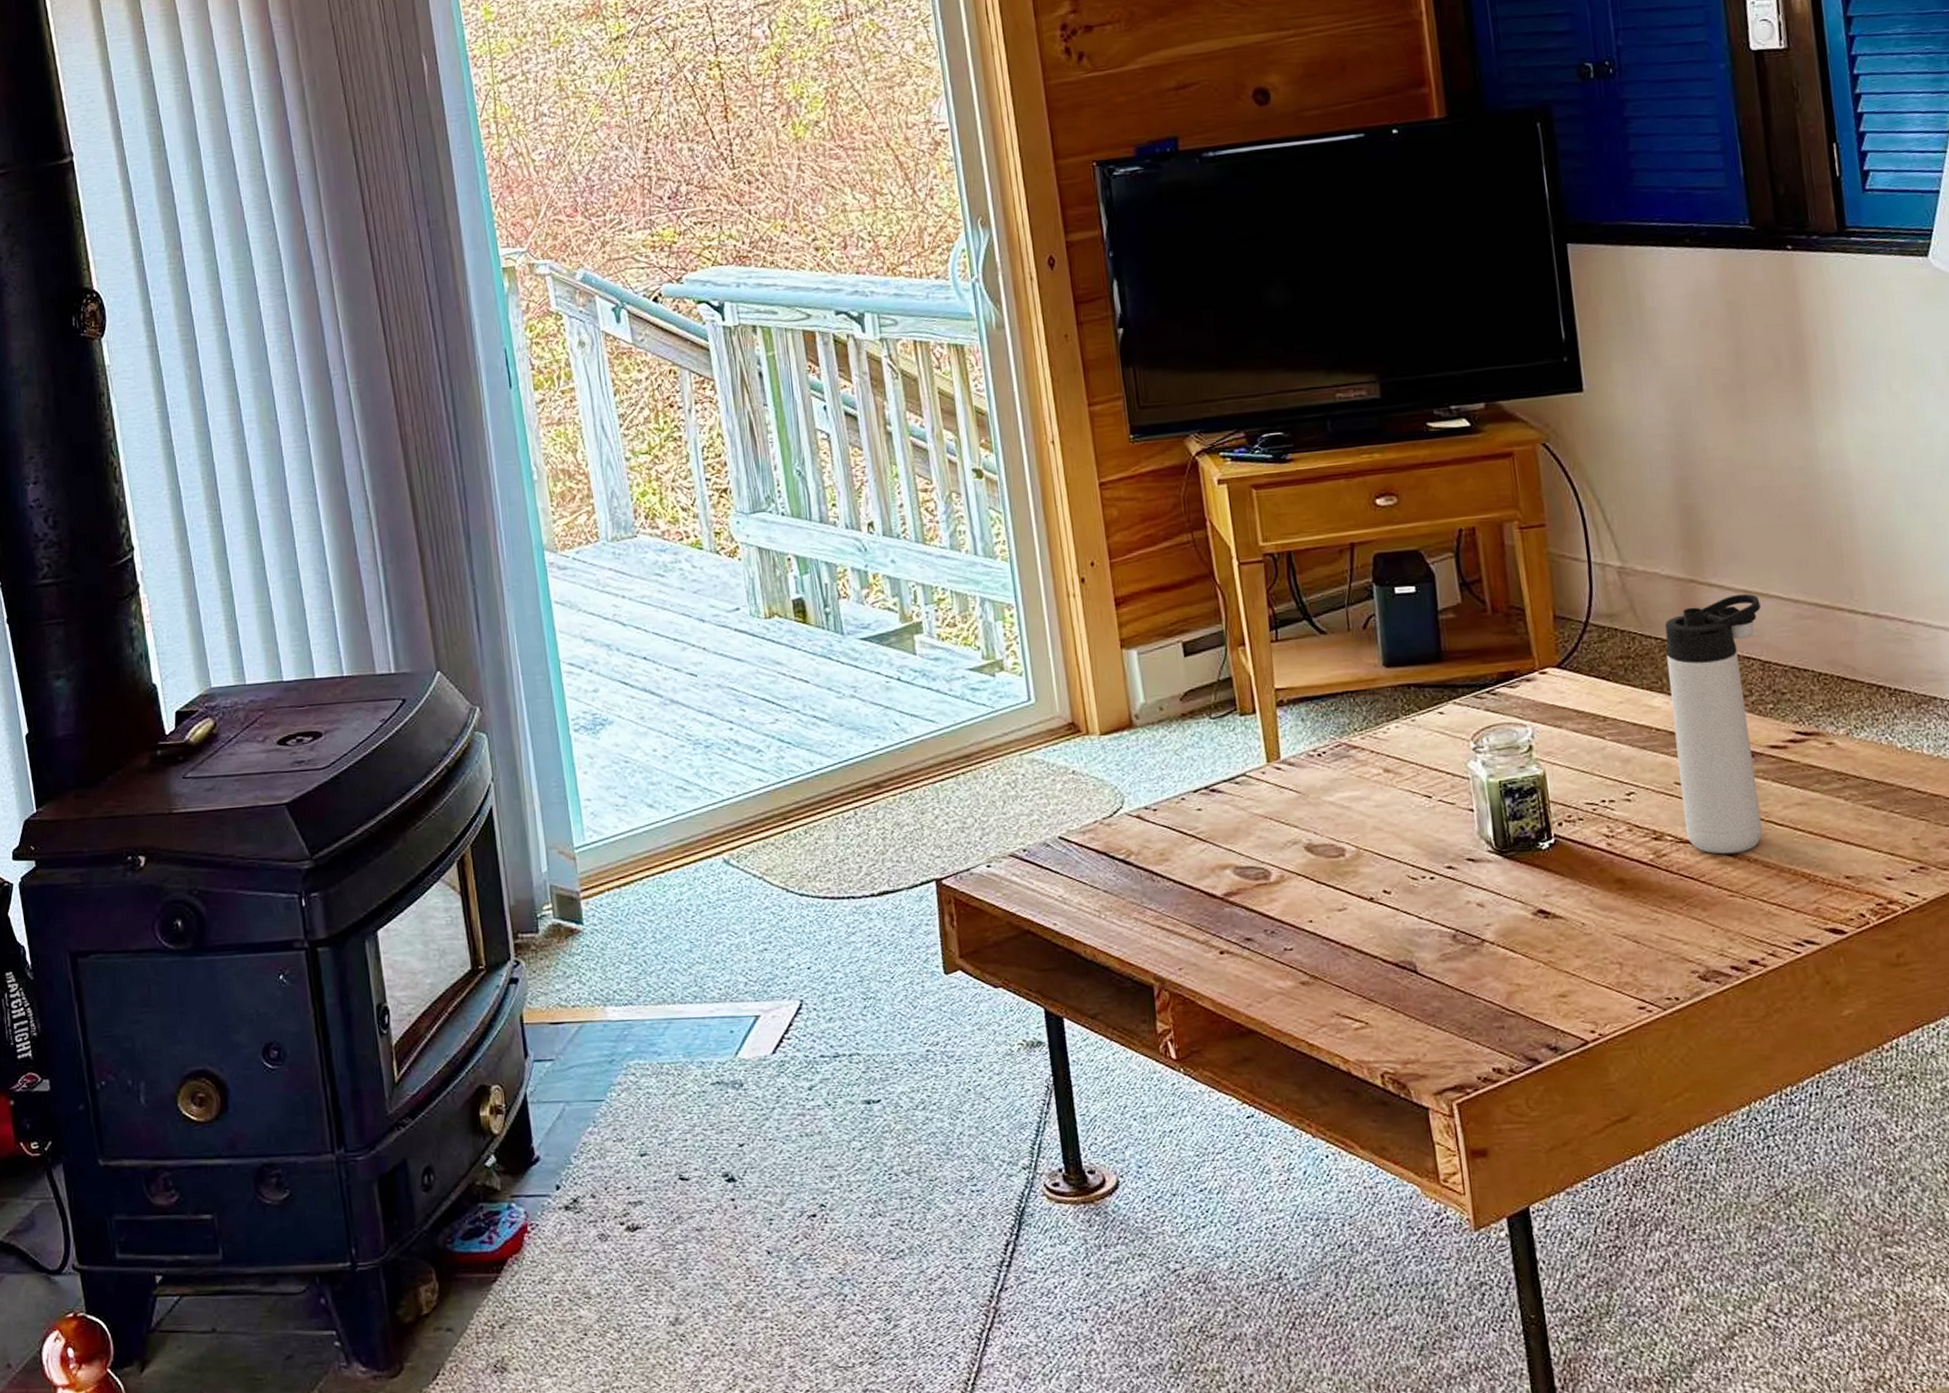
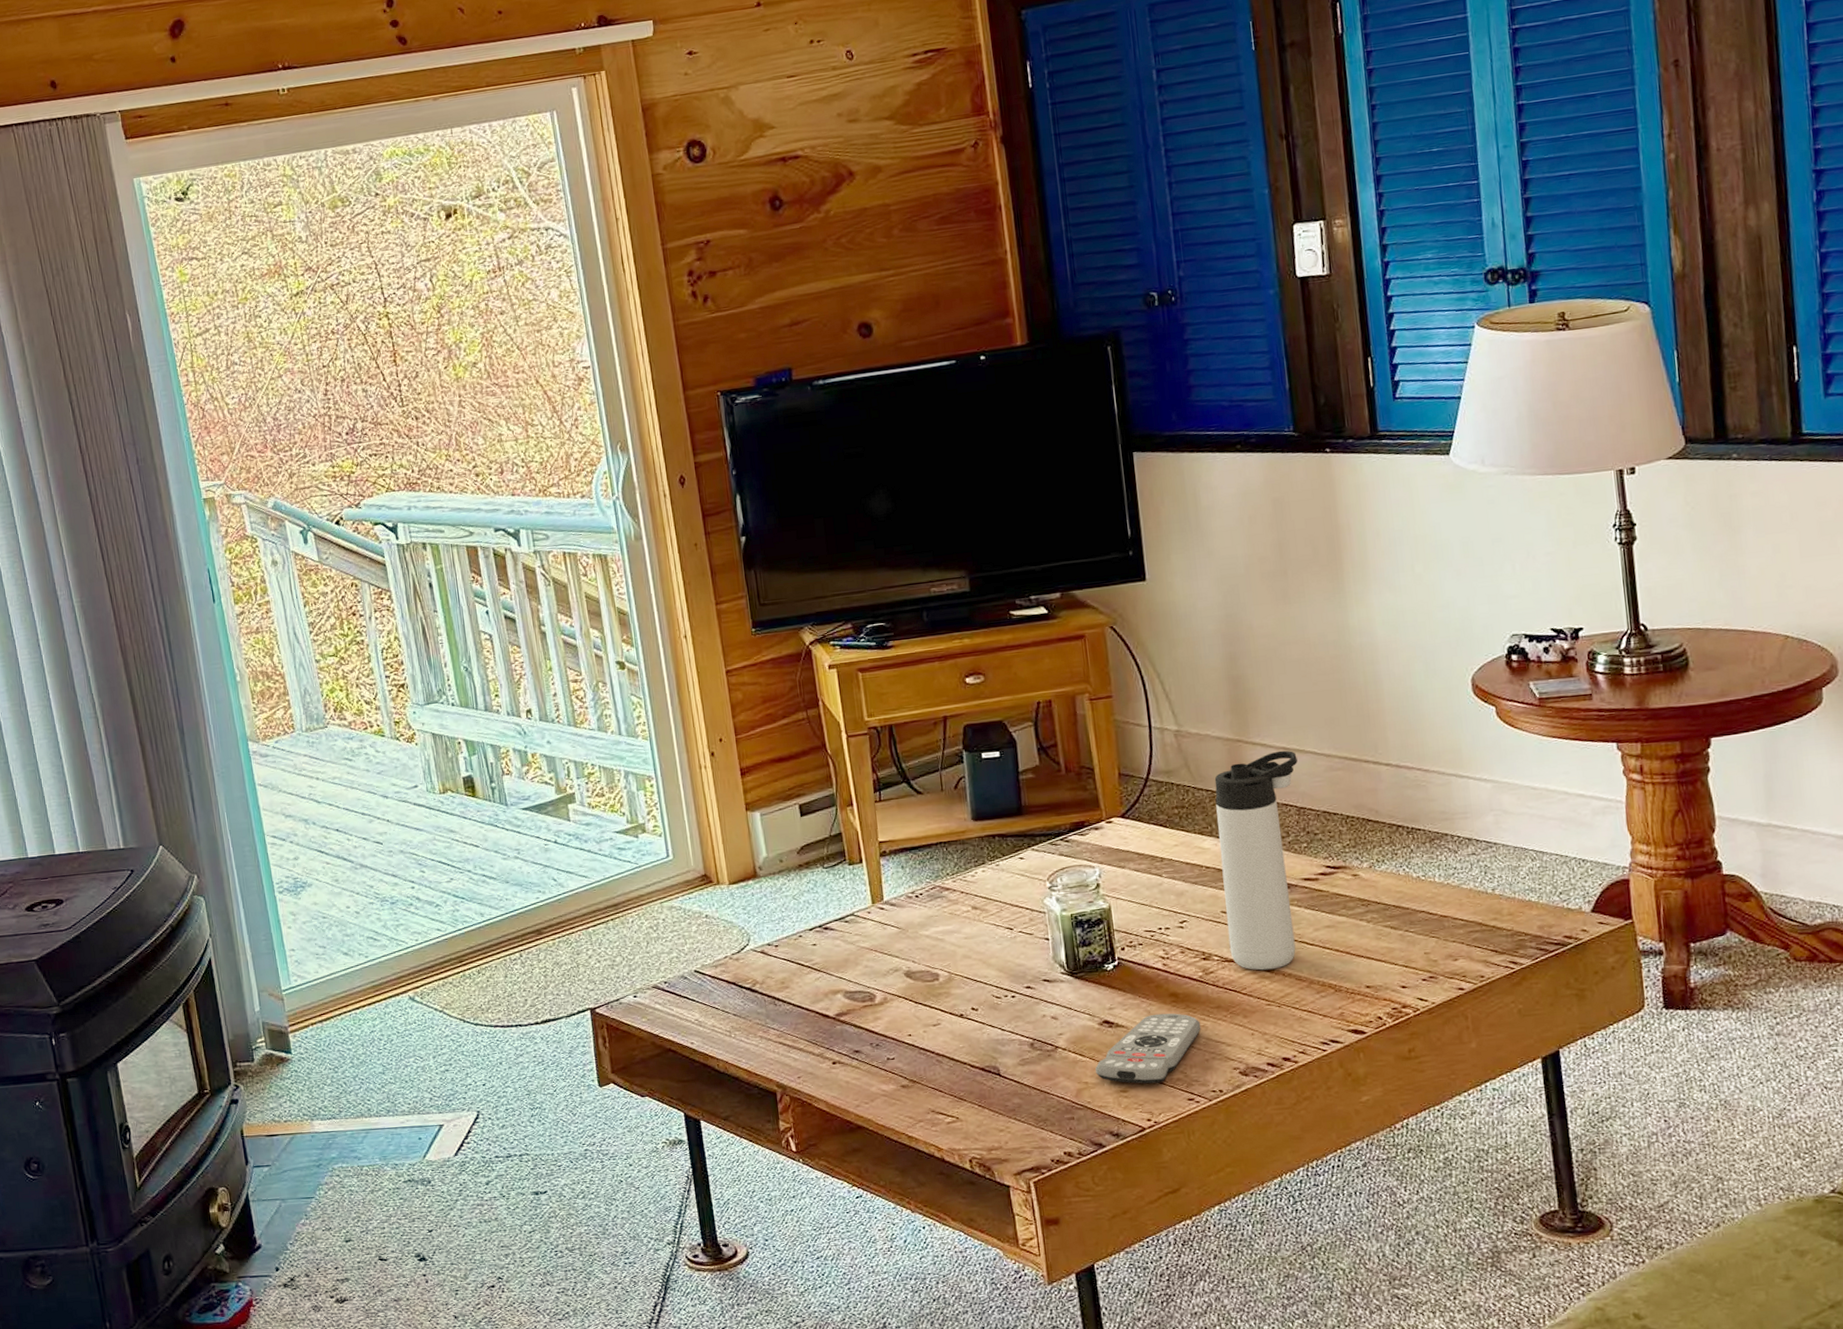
remote control: none [1529,902,1653,988] -> present [1095,1013,1201,1084]

